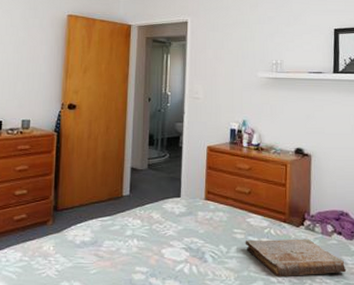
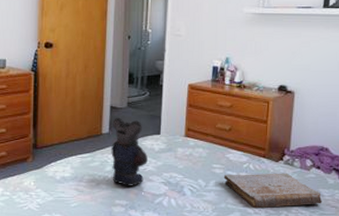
bear: none [131,179,168,252] -> present [111,117,147,186]

